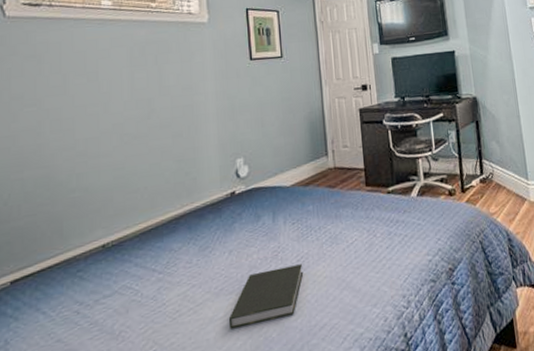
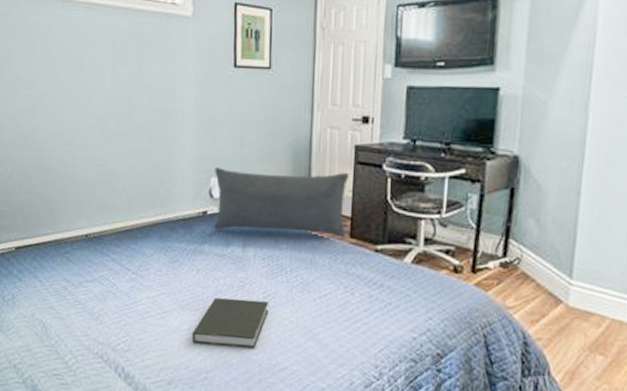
pillow: none [239,133,362,207] -> present [215,167,349,238]

